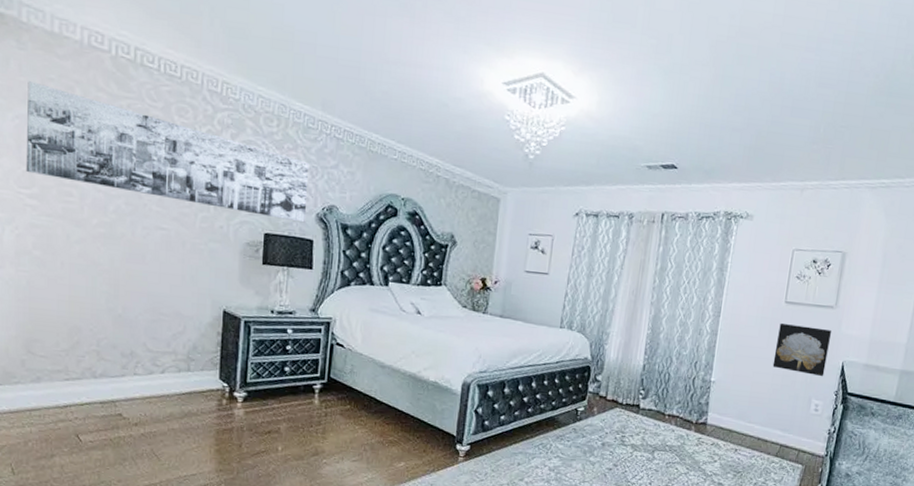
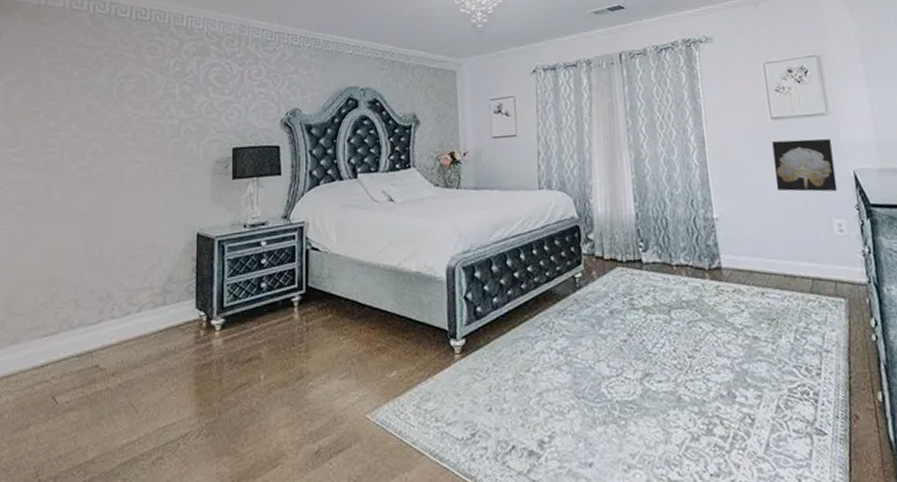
wall art: present [25,81,310,223] -> none [12,50,271,133]

